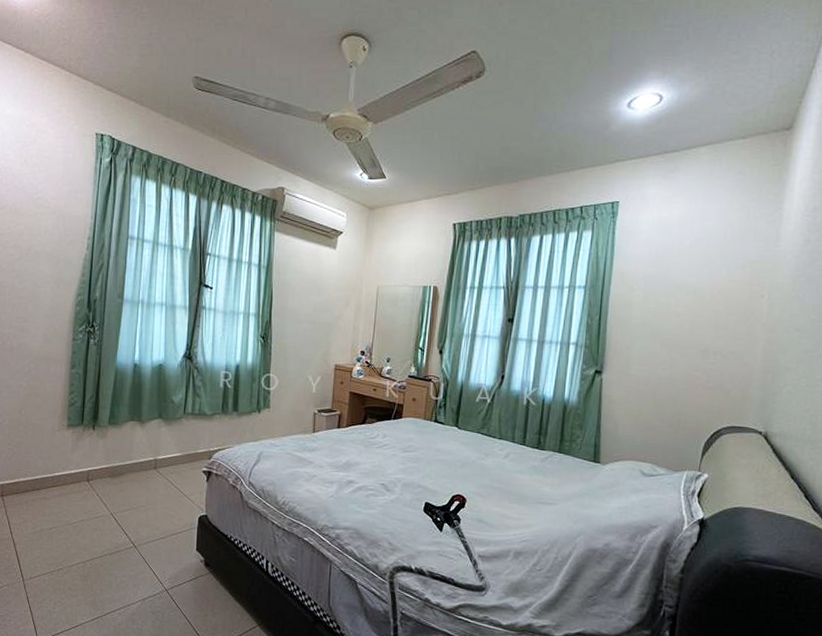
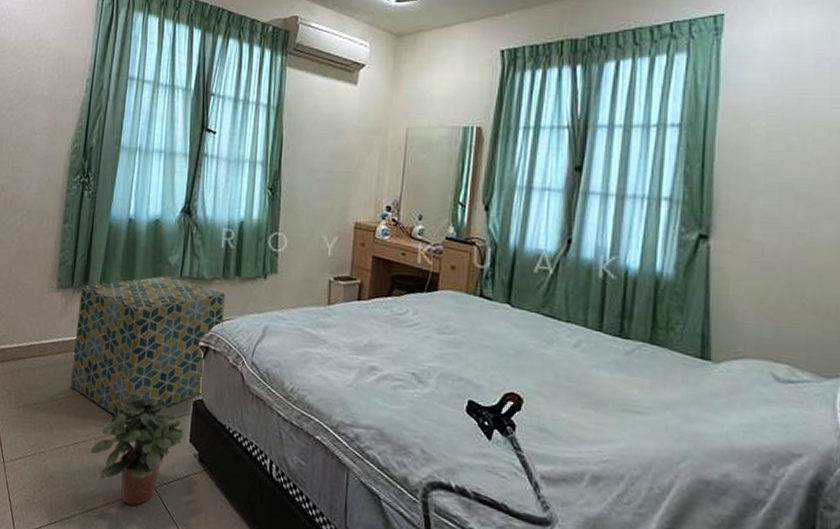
storage ottoman: none [84,413,225,539] -> present [70,276,226,423]
potted plant: none [106,512,191,606] -> present [90,392,184,506]

